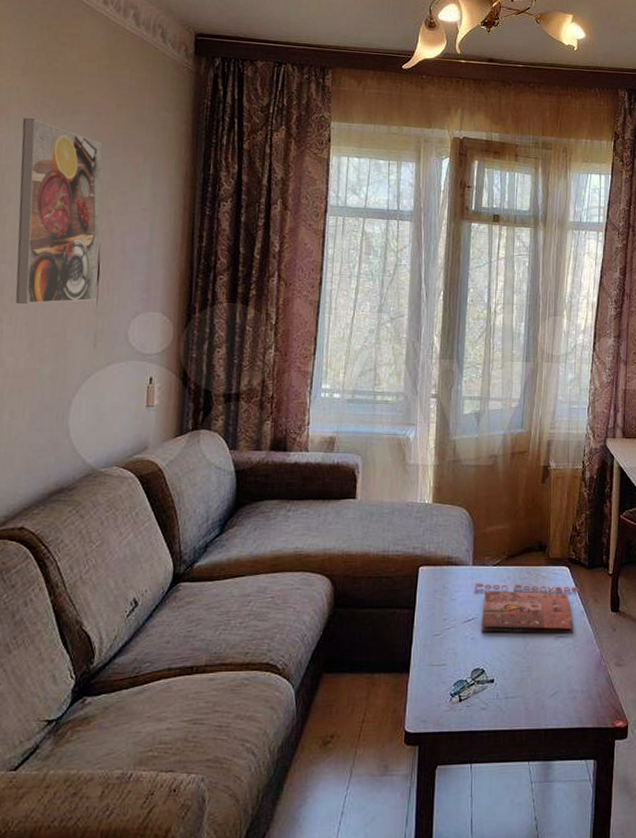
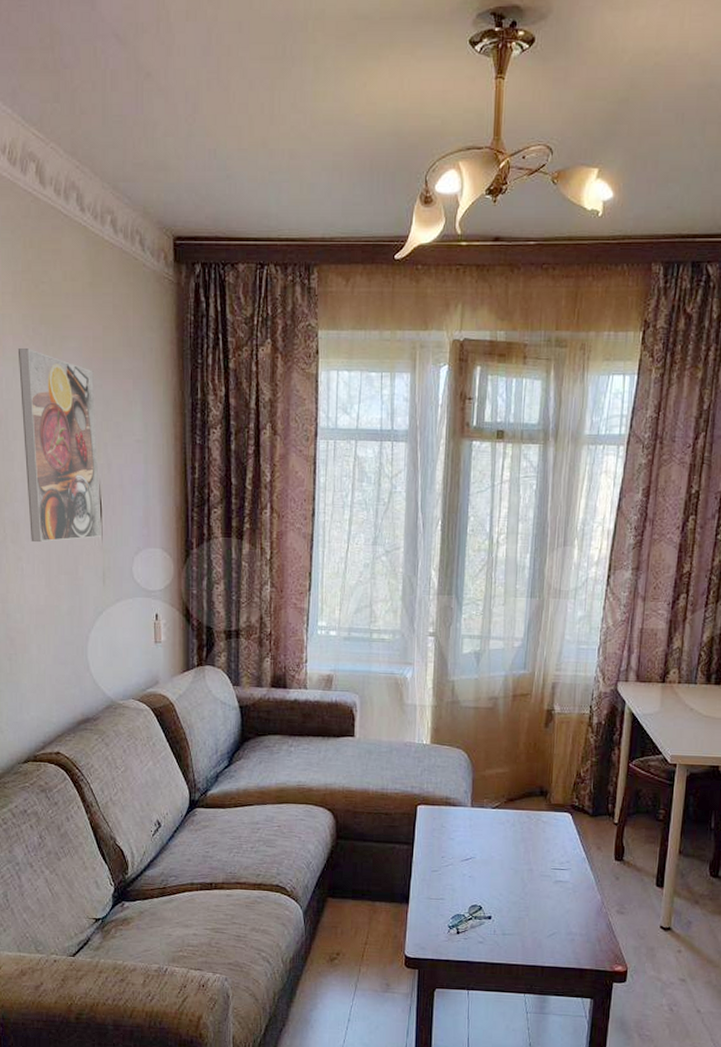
cover: present [475,583,580,634] -> none [473,824,582,879]

